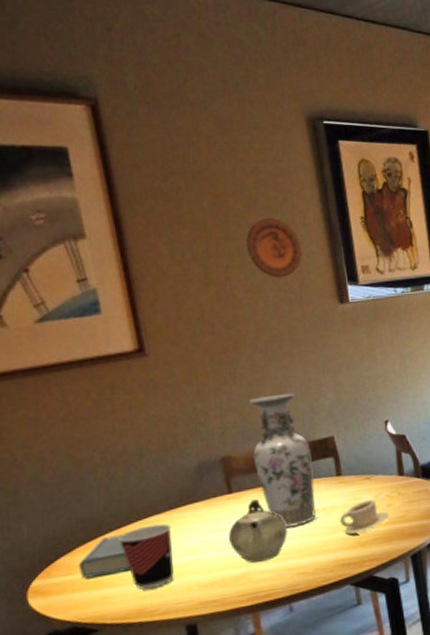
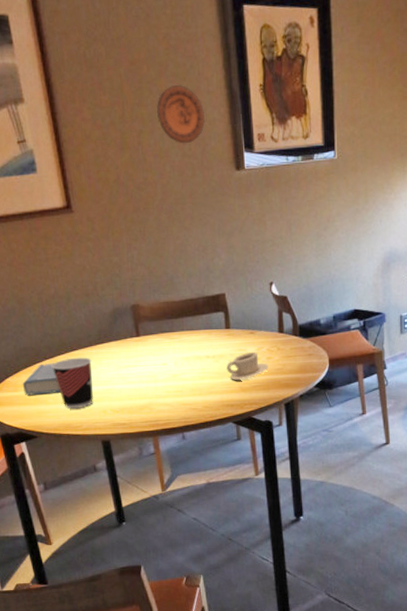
teapot: present [228,499,288,563] -> none [135,343,183,396]
vase: present [249,392,316,529] -> none [156,252,207,370]

